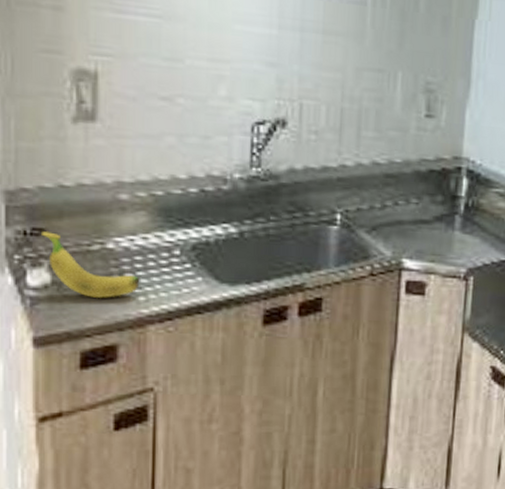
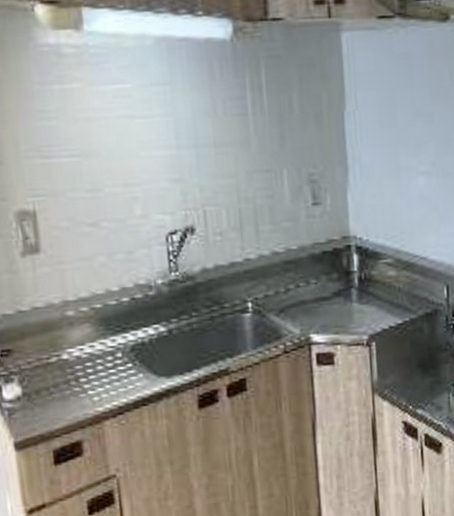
banana: present [42,231,140,298] -> none [9,352,93,403]

